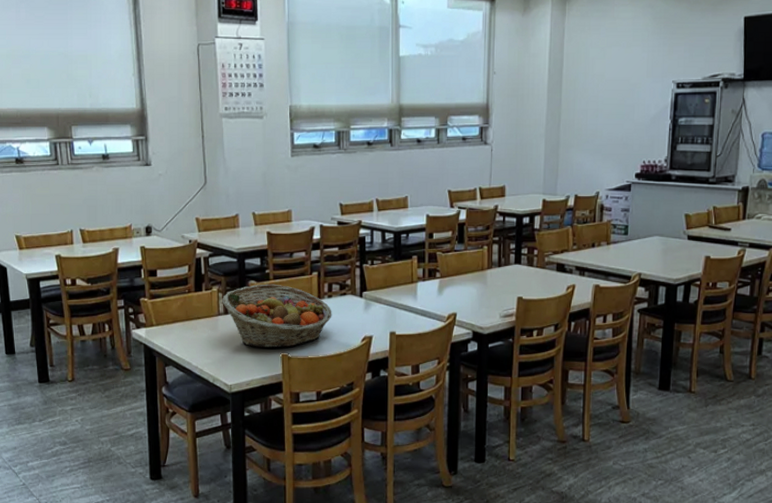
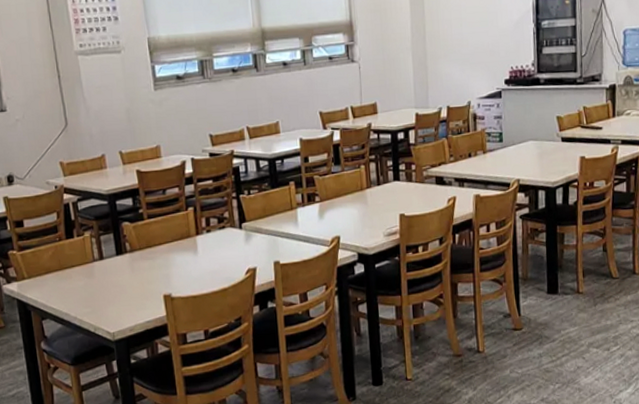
fruit basket: present [222,284,332,348] -> none [96,223,213,291]

